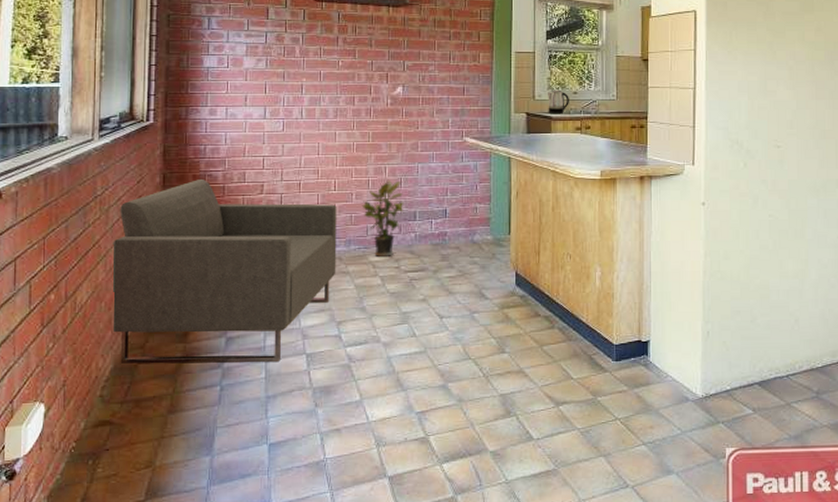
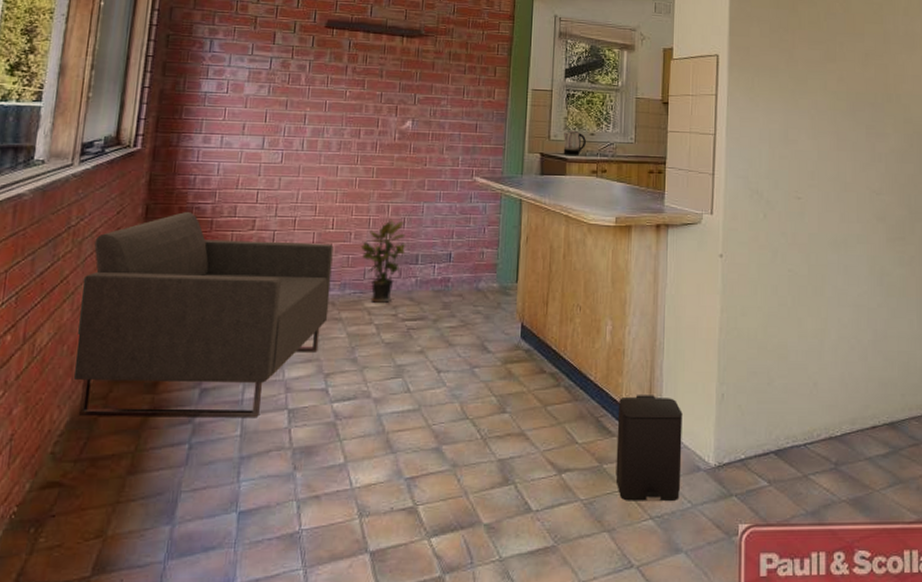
pedal bin: none [609,334,671,429] -> present [615,395,683,501]

